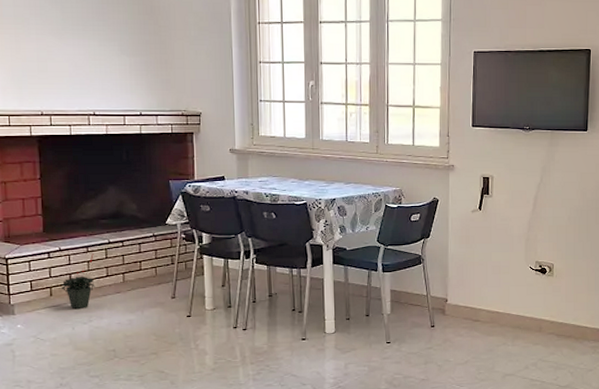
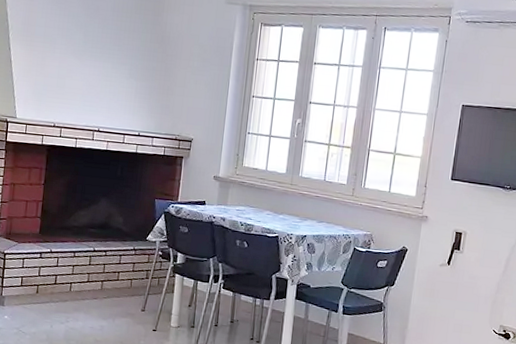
potted plant: present [61,253,95,310] -> none [47,258,79,309]

